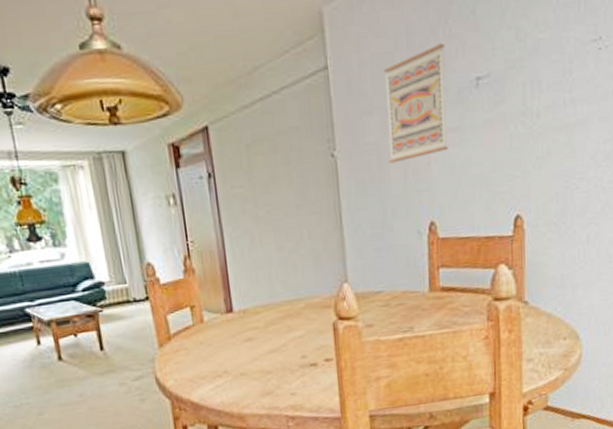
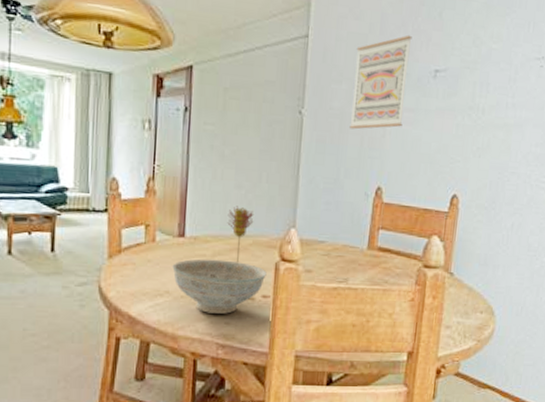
decorative bowl: none [226,328,326,387] -> present [172,259,267,314]
plant: none [273,269,303,330] -> present [227,206,254,263]

